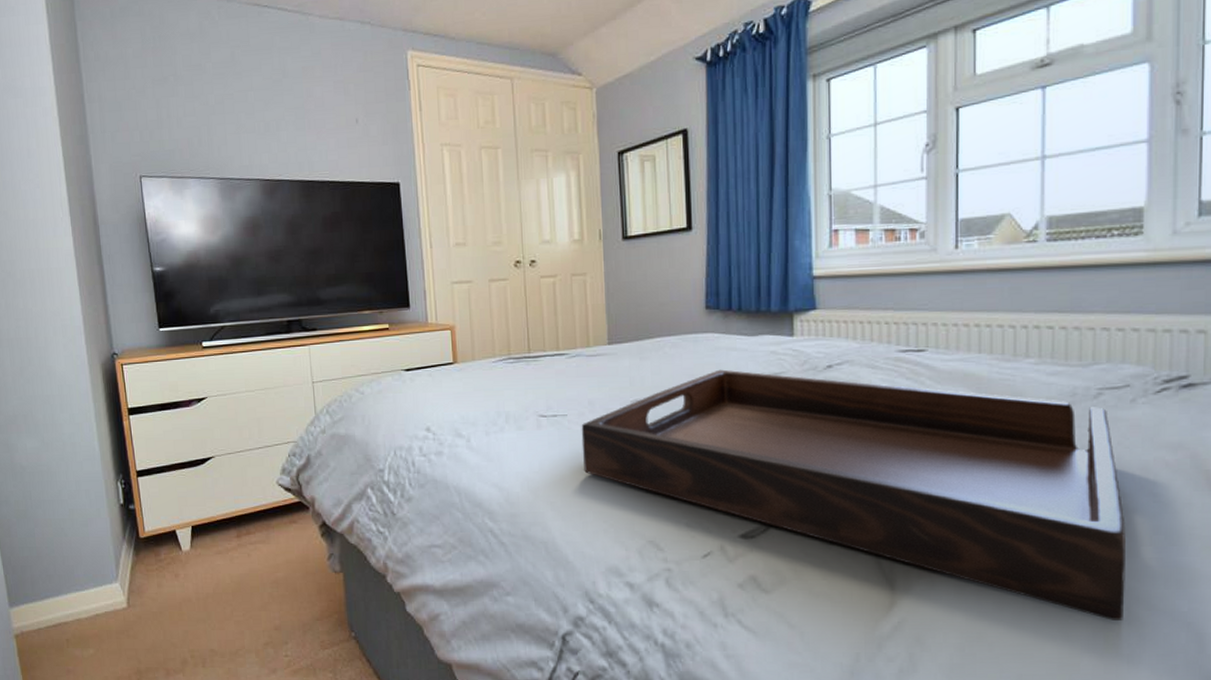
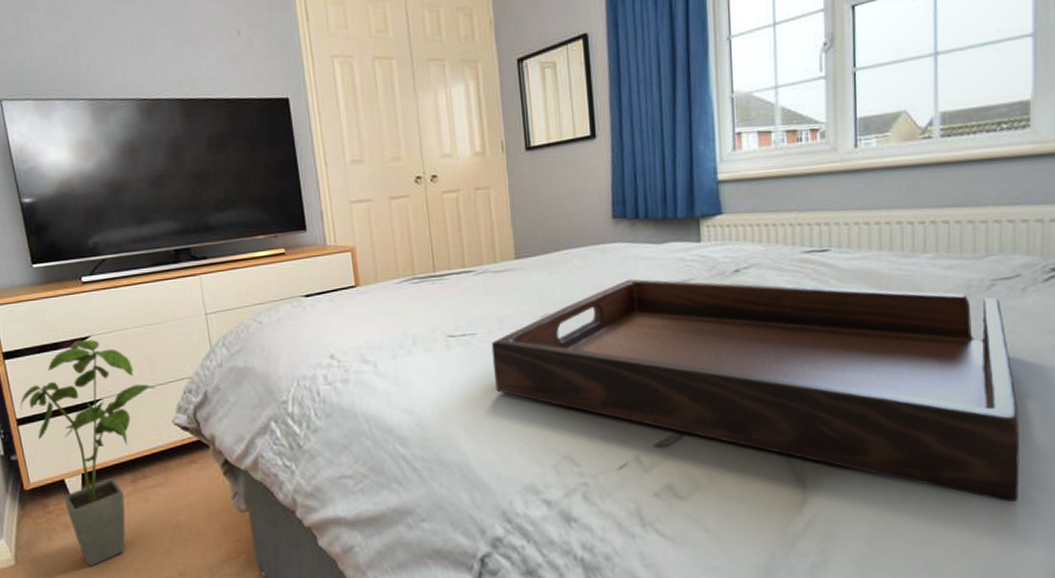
house plant: none [140,401,263,615] -> present [20,339,155,567]

